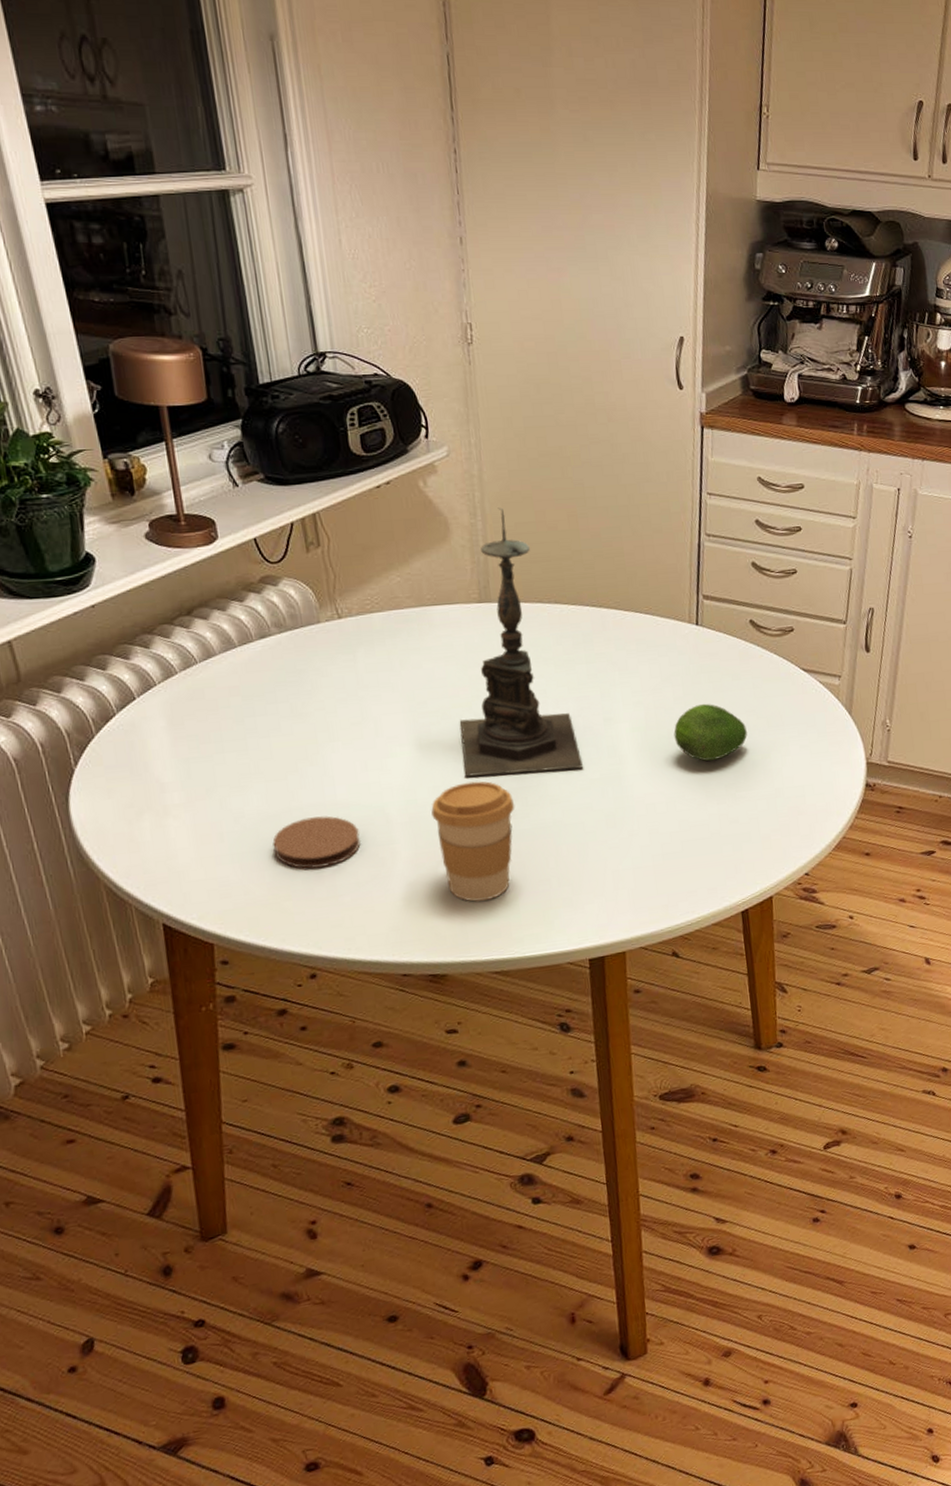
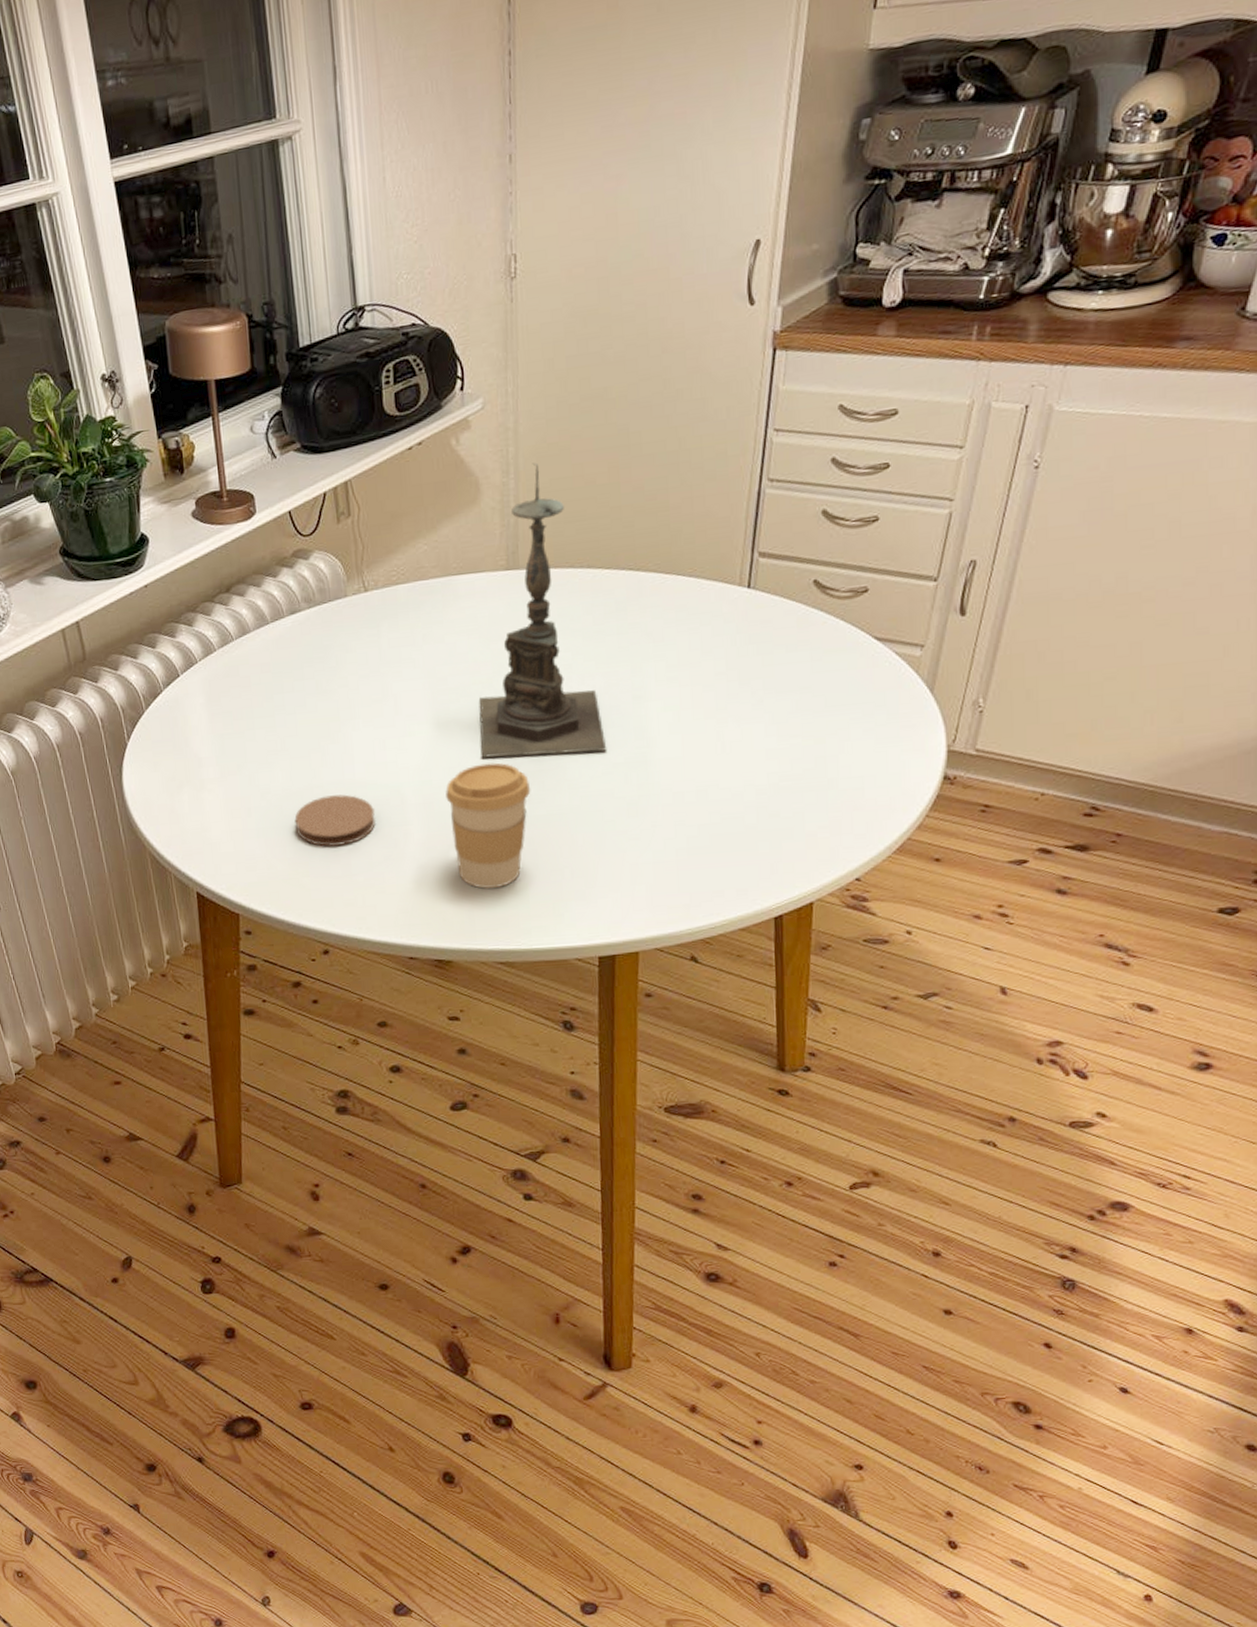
fruit: present [674,703,747,761] -> none [711,679,799,746]

